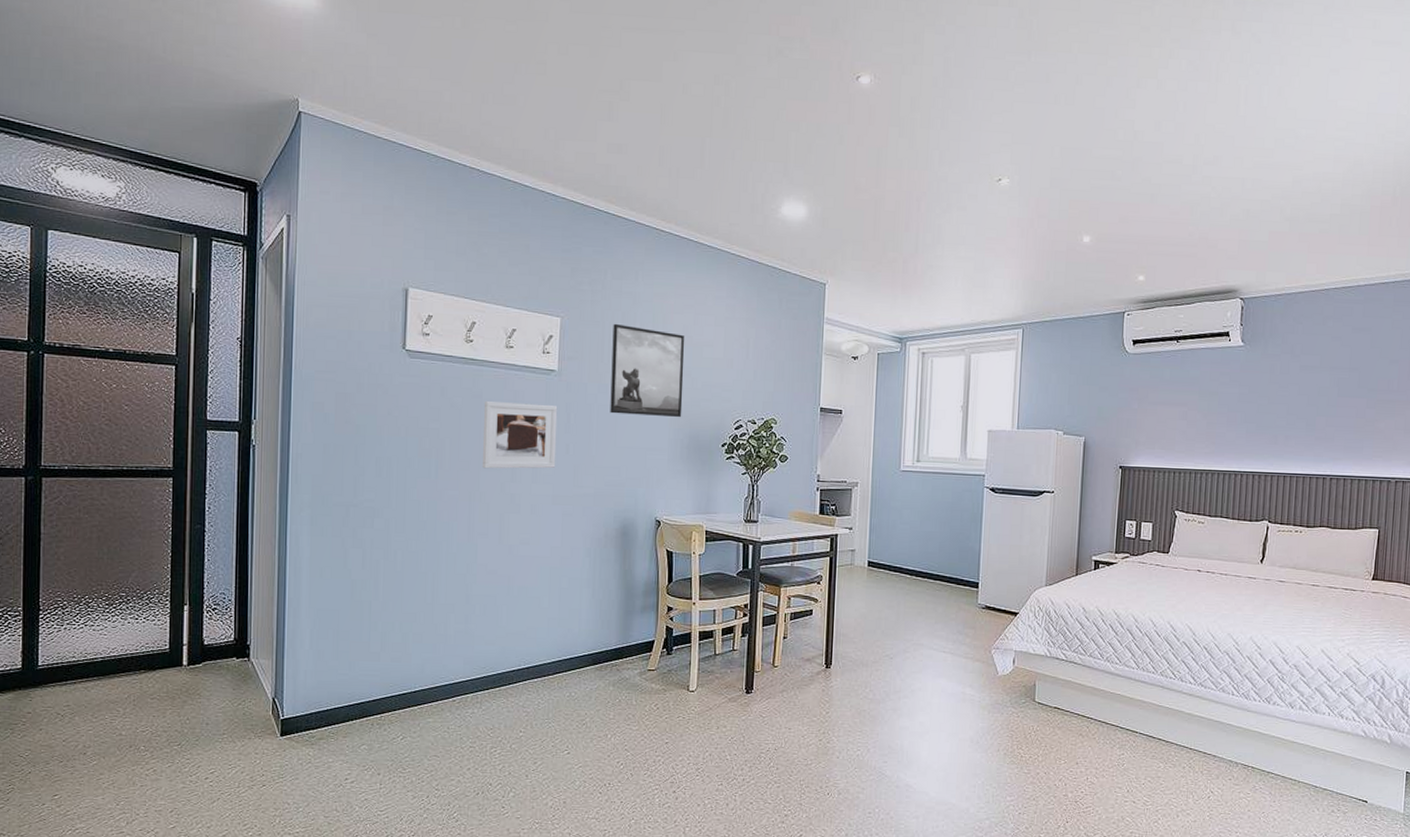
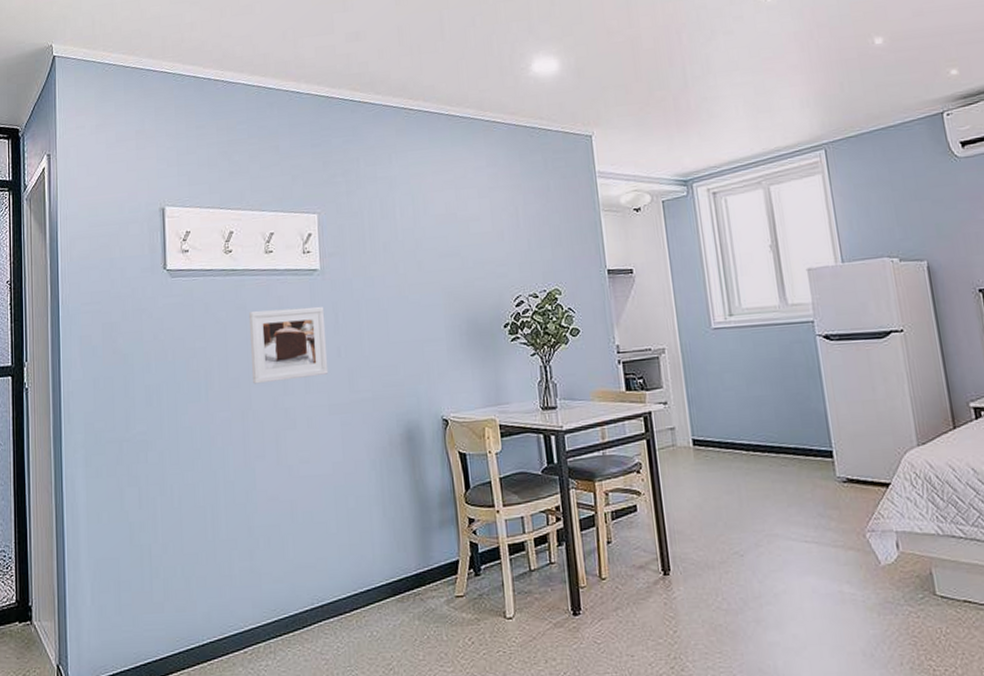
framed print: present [610,323,685,418] -> none [372,211,456,308]

